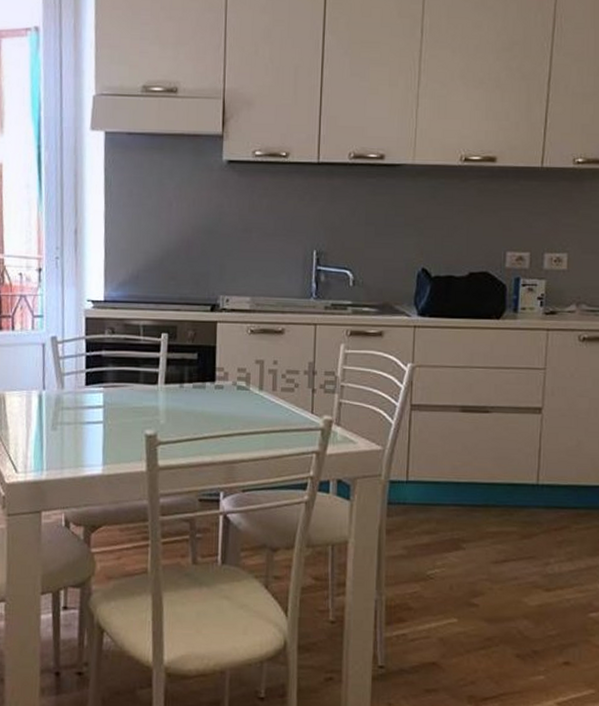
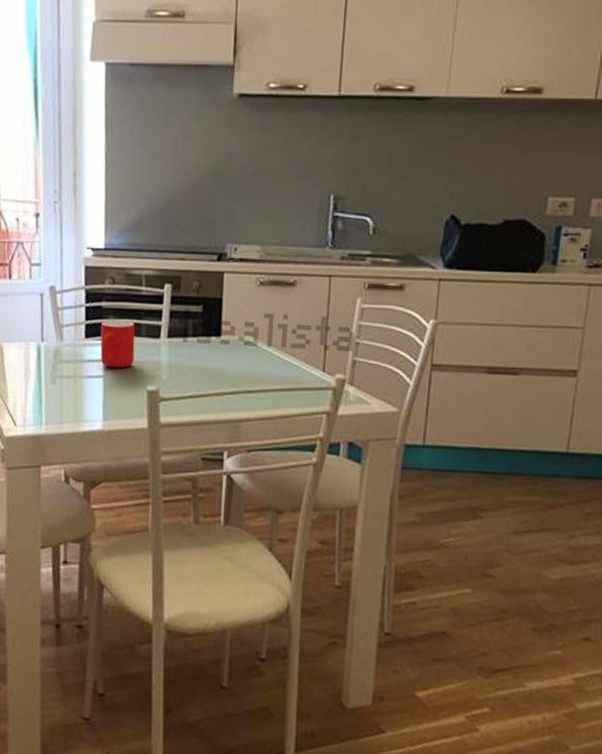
cup: none [100,368,134,414] -> present [100,320,135,368]

